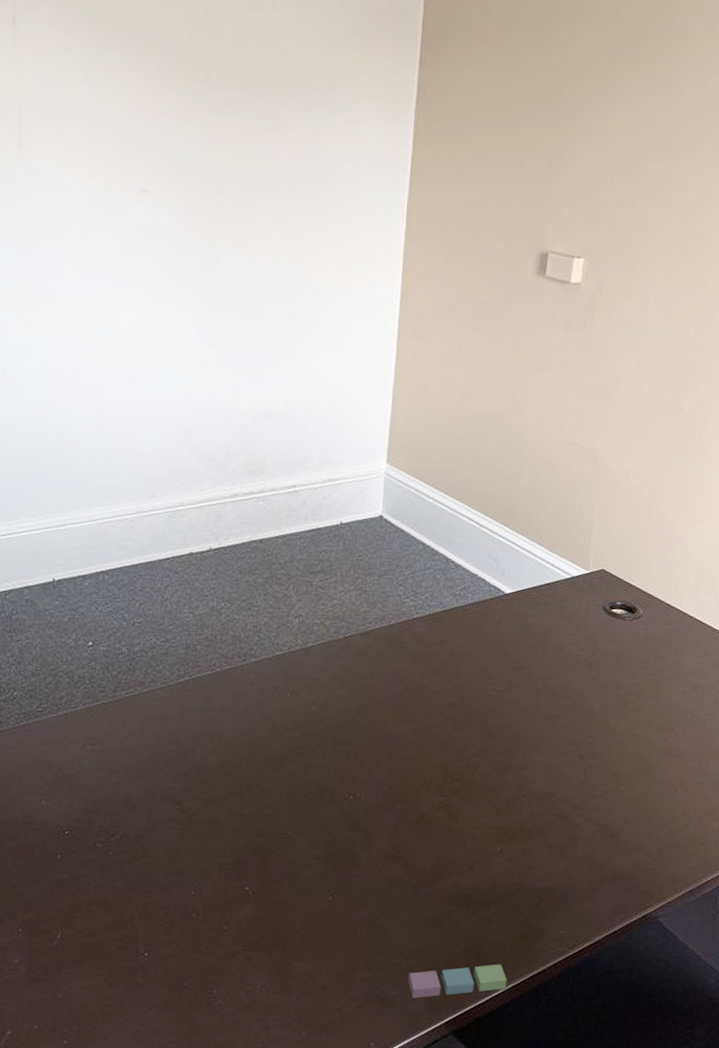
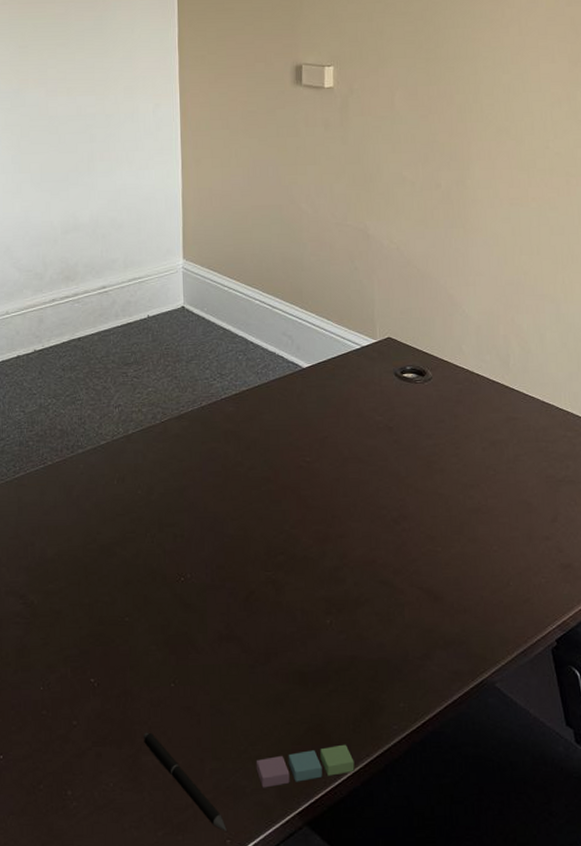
pen: none [295,940,372,1035] -> present [143,732,227,831]

